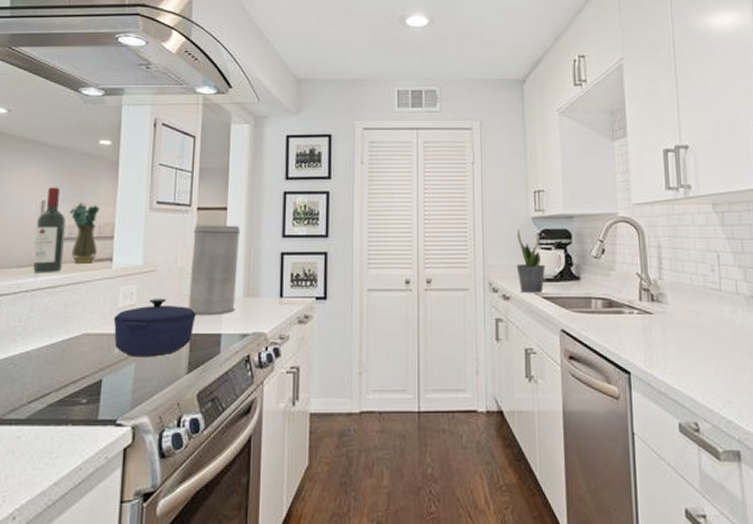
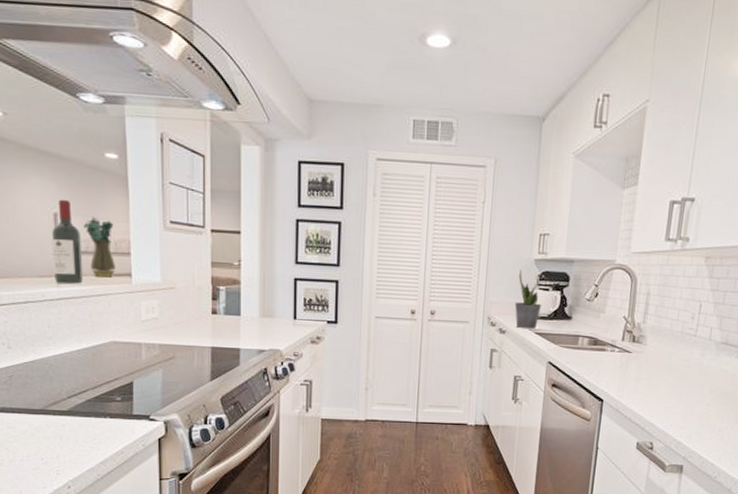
cooking pot: present [113,297,196,356] -> none [138,313,216,364]
canister: present [188,225,241,316] -> none [208,247,255,333]

